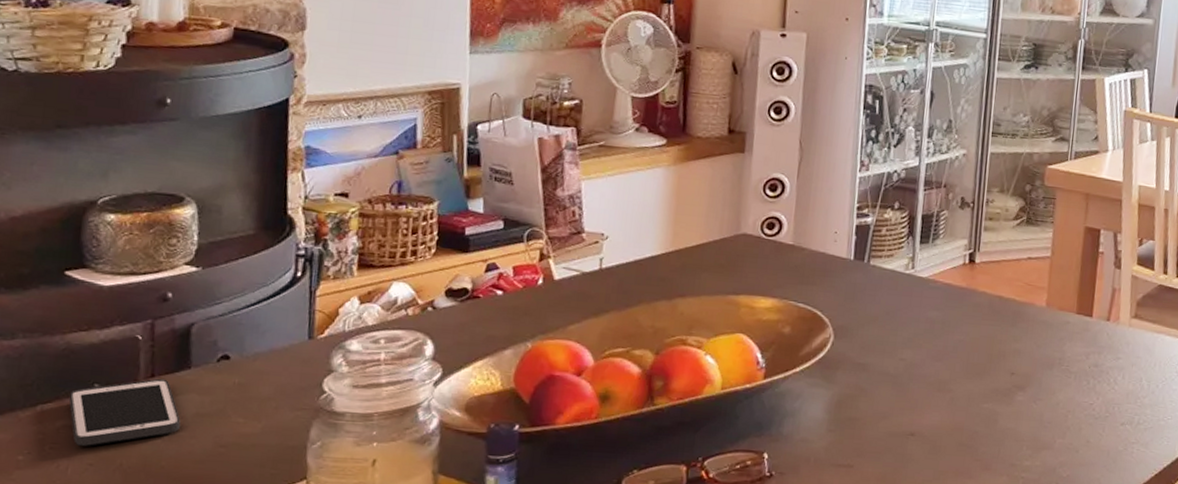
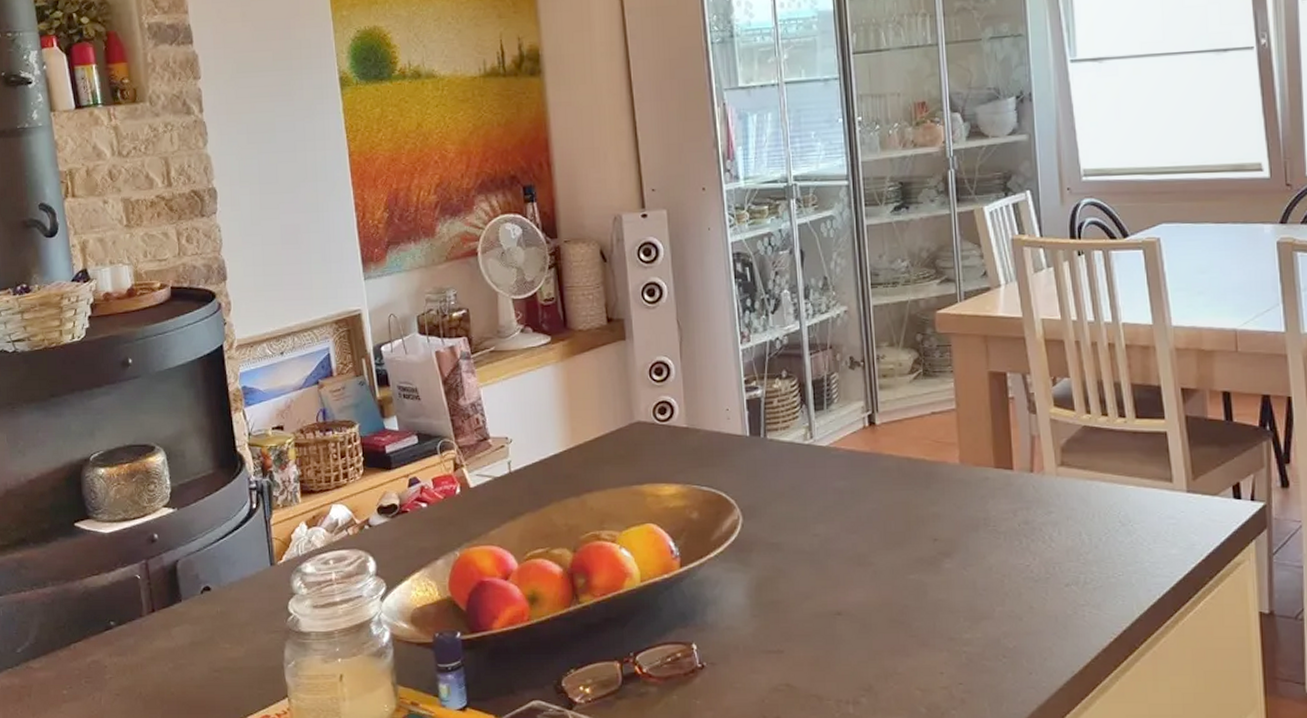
cell phone: present [69,378,181,446] -> none [93,612,181,678]

